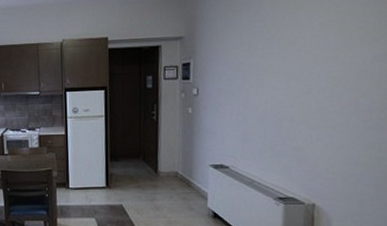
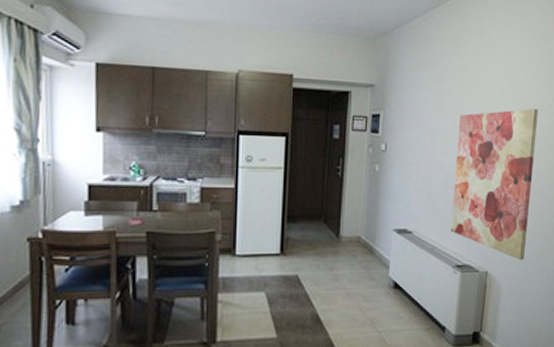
wall art: none [270,40,369,194] -> present [450,109,539,261]

